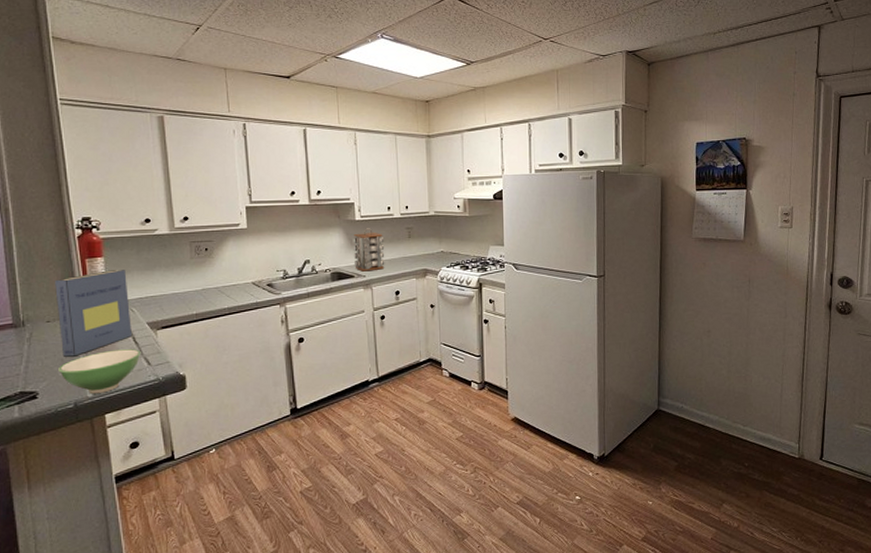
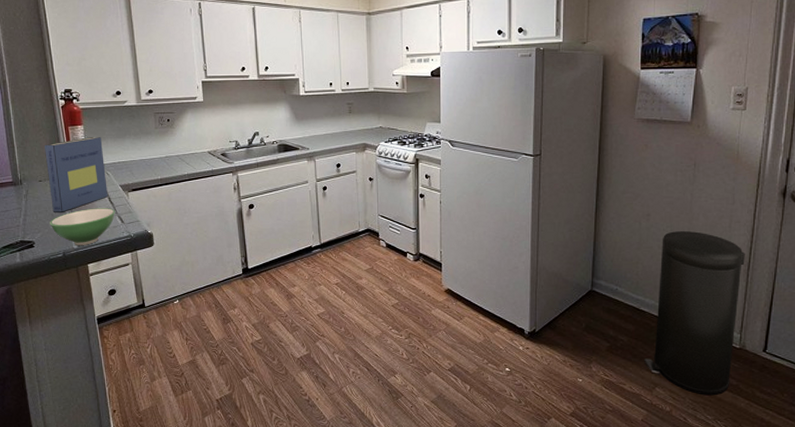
spice rack: present [353,228,385,272] -> none [297,103,327,144]
pedal bin: none [711,345,799,508] -> present [644,231,745,396]

